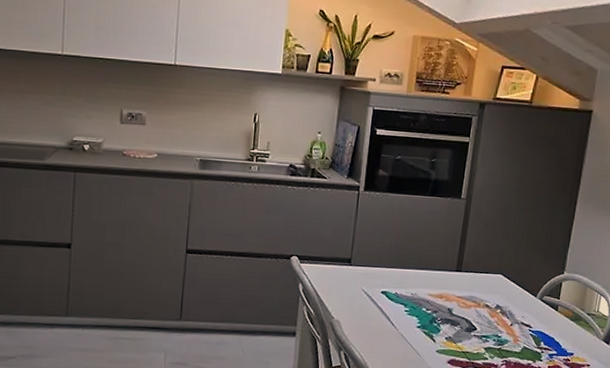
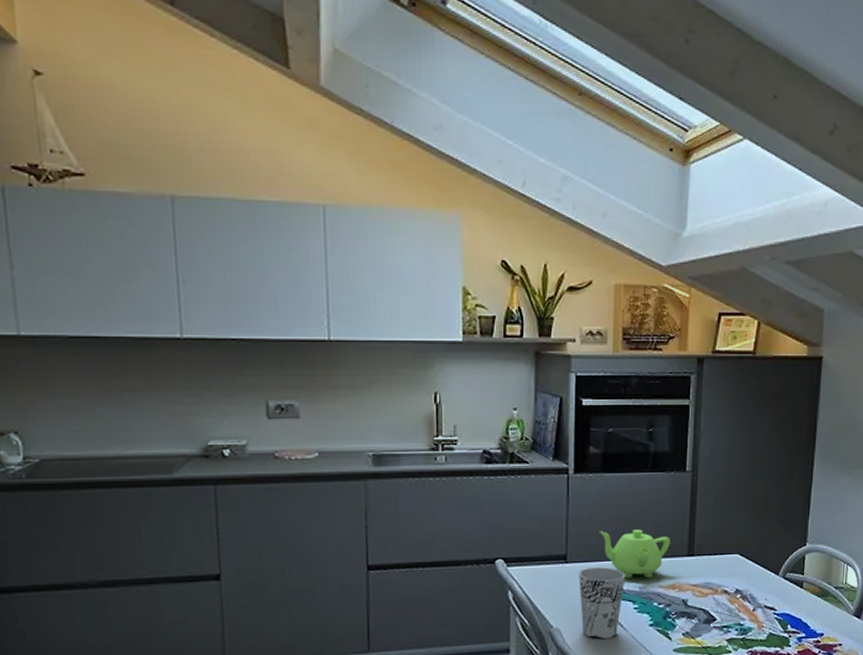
cup: none [358,272,401,335] -> present [579,567,626,640]
teapot: none [380,241,442,287] -> present [599,529,670,579]

